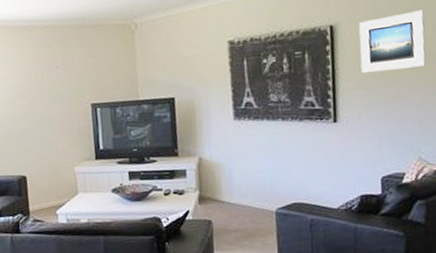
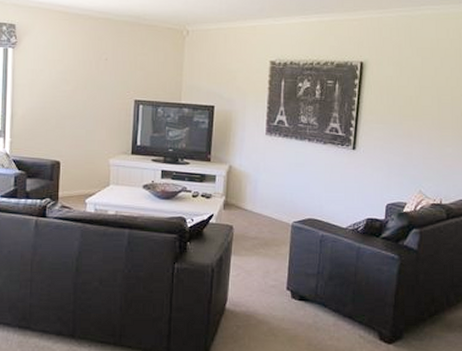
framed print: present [358,9,427,74] -> none [382,61,440,111]

